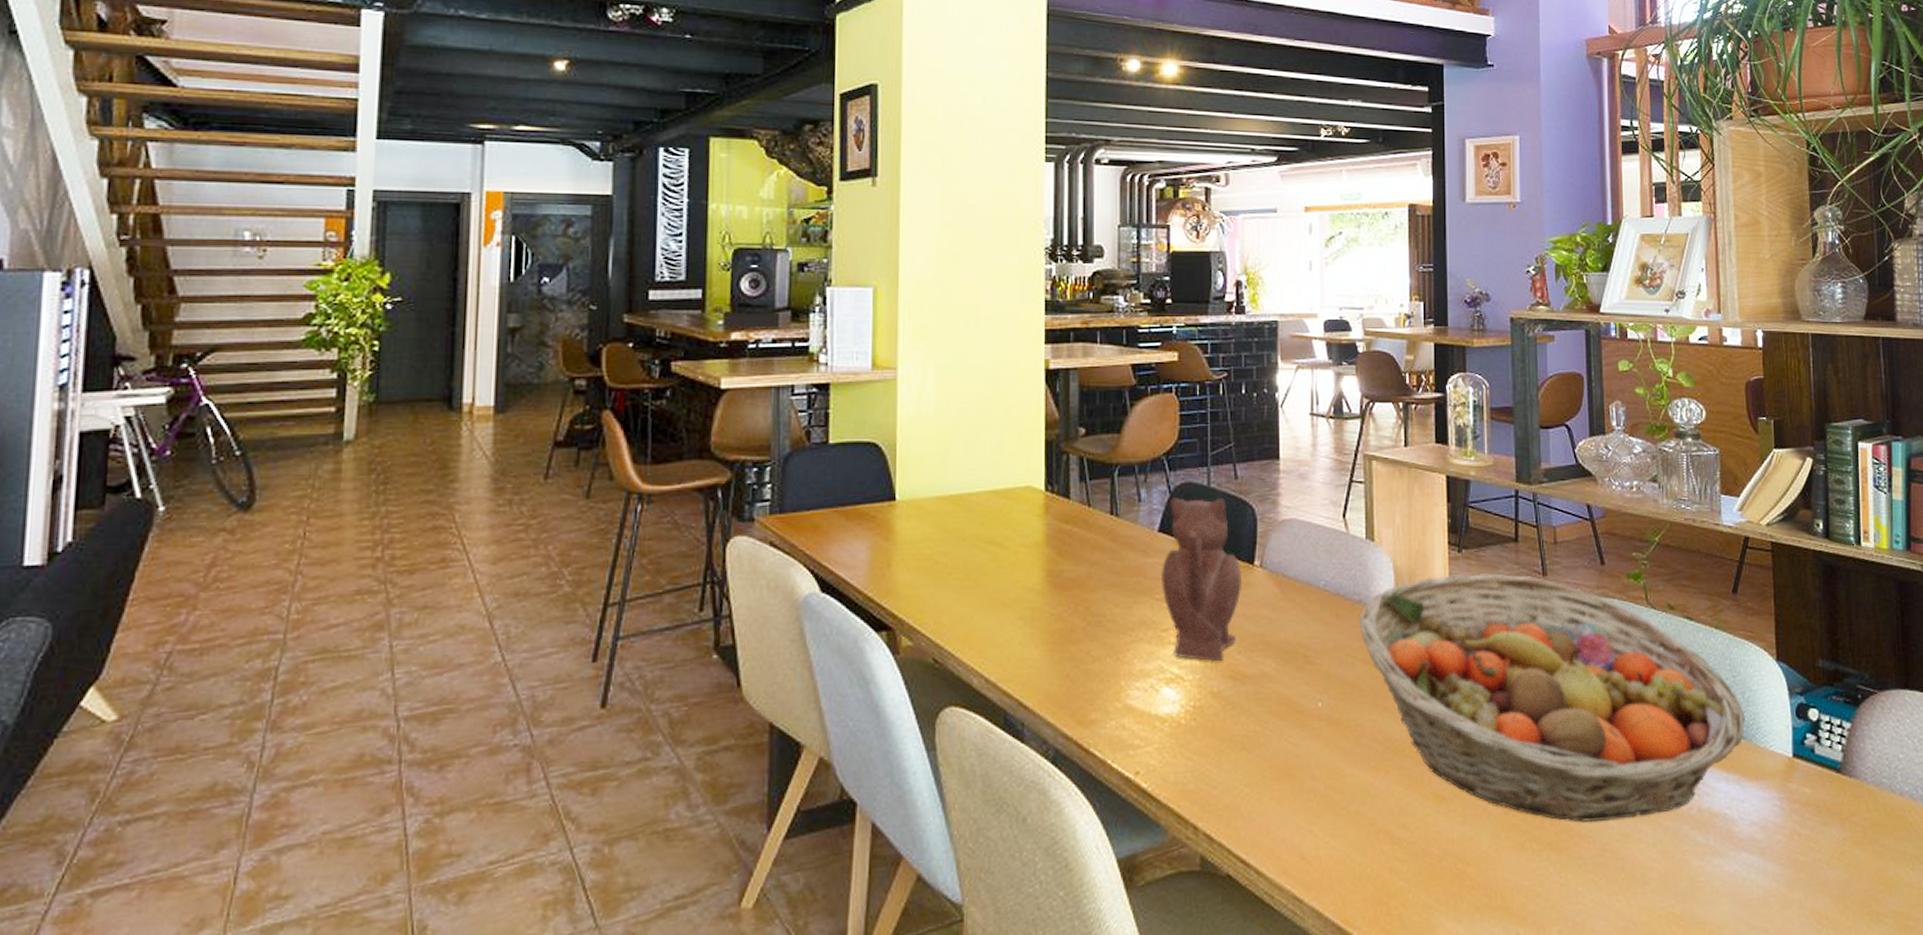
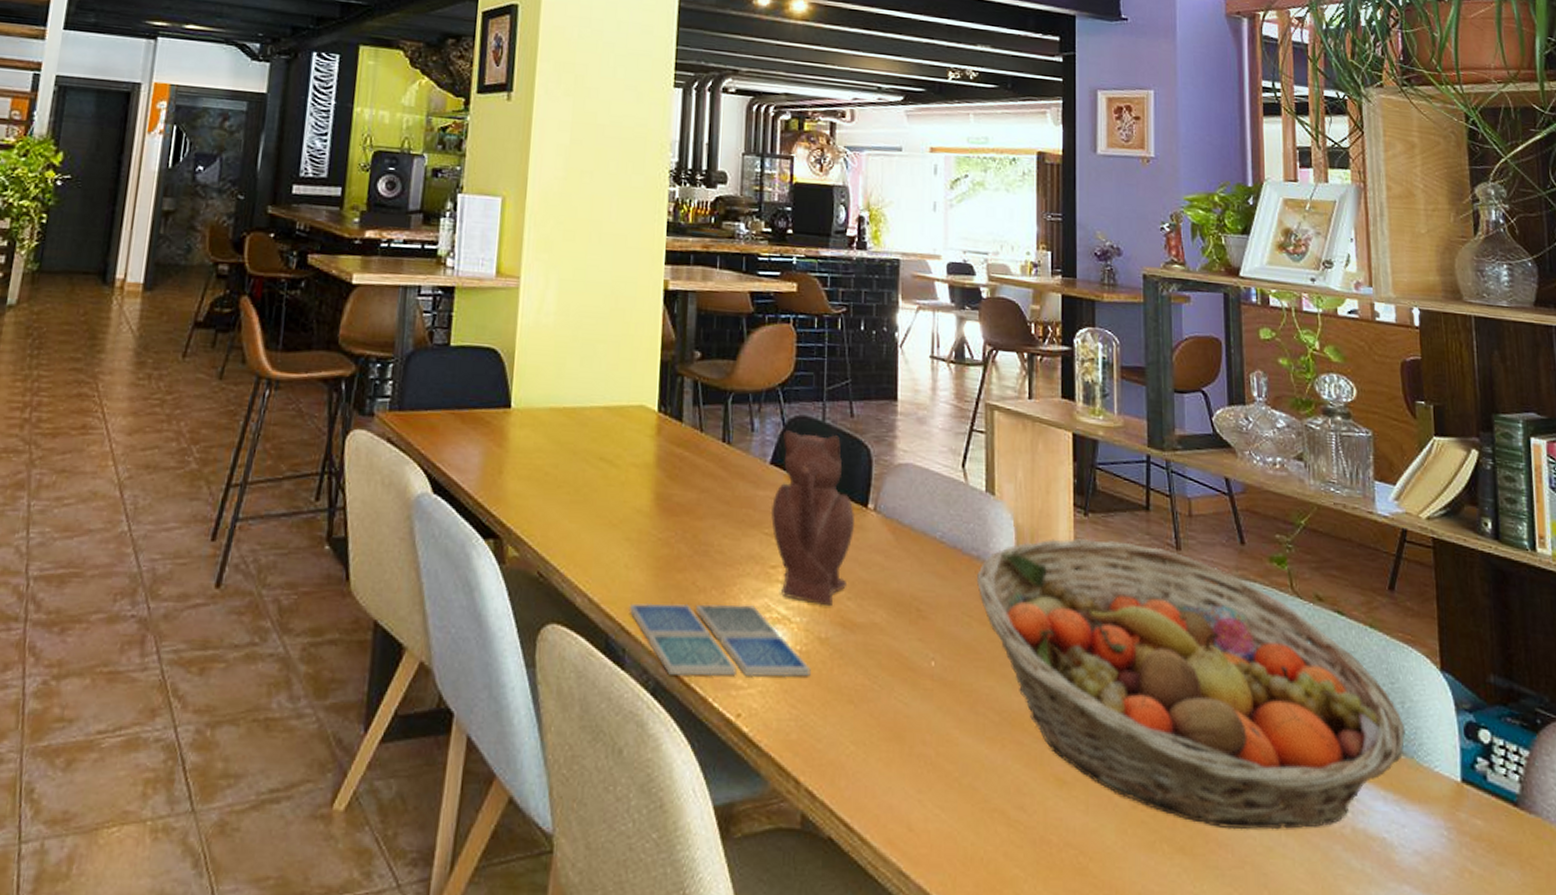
drink coaster: none [1025,668,1205,743] -> present [629,602,811,678]

